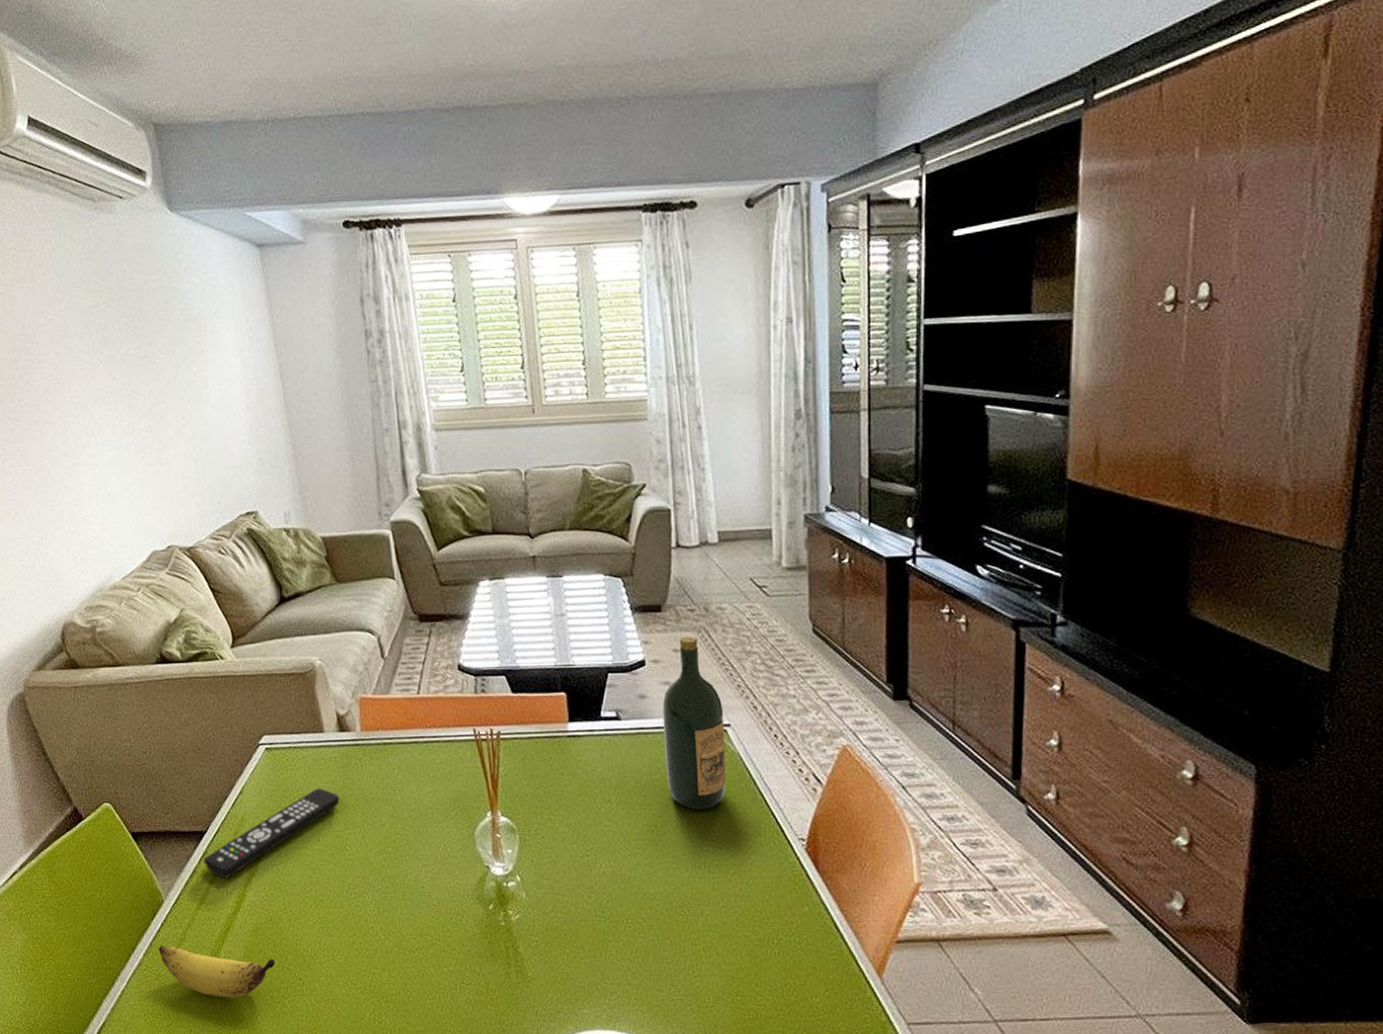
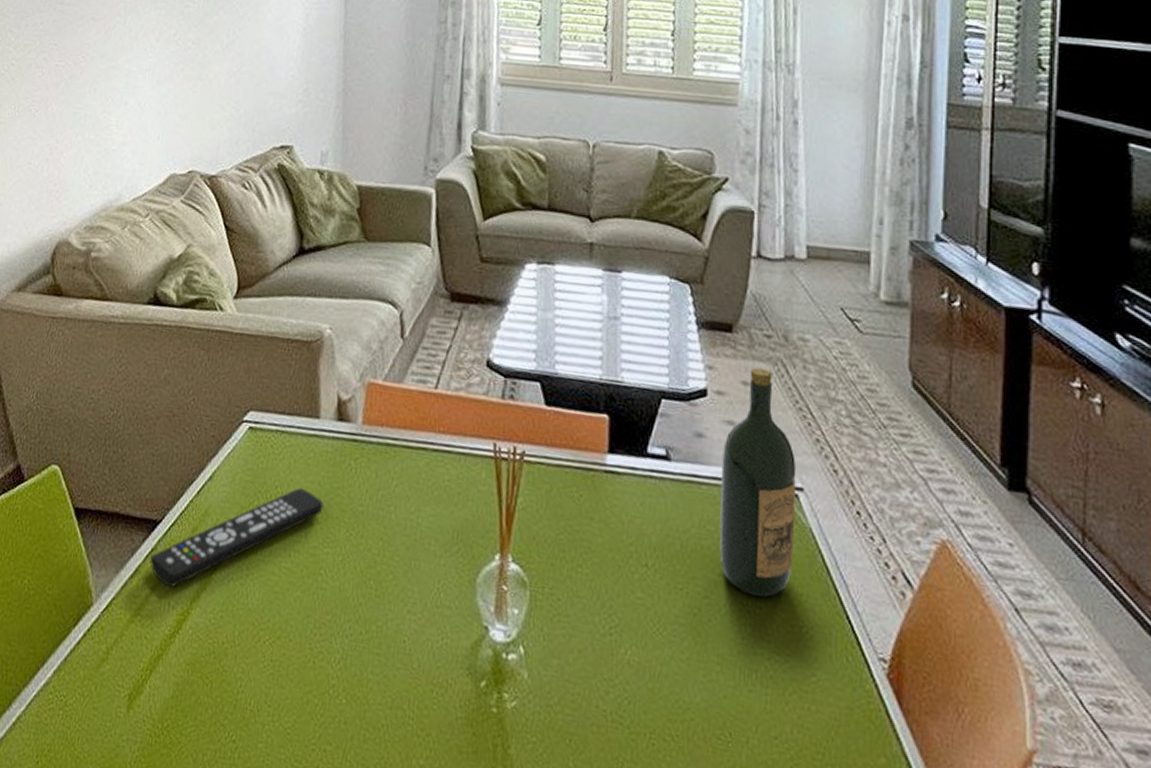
banana: present [158,945,276,998] -> none [73,663,209,754]

